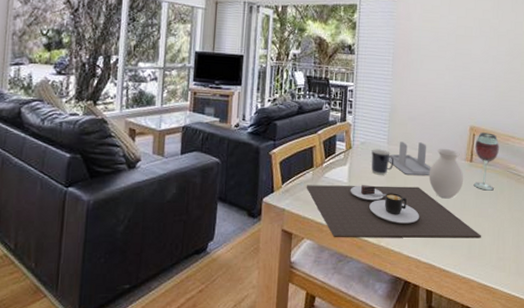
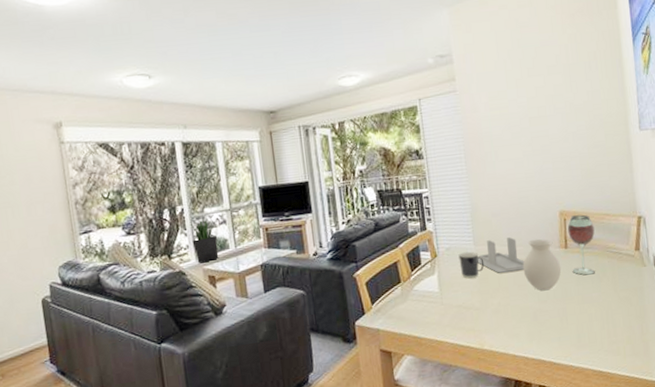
planter: none [120,72,145,115] -> present [191,220,219,264]
place setting: present [306,185,482,238] -> none [397,283,590,350]

